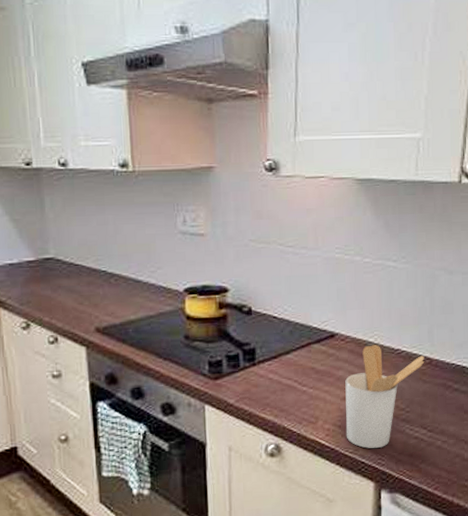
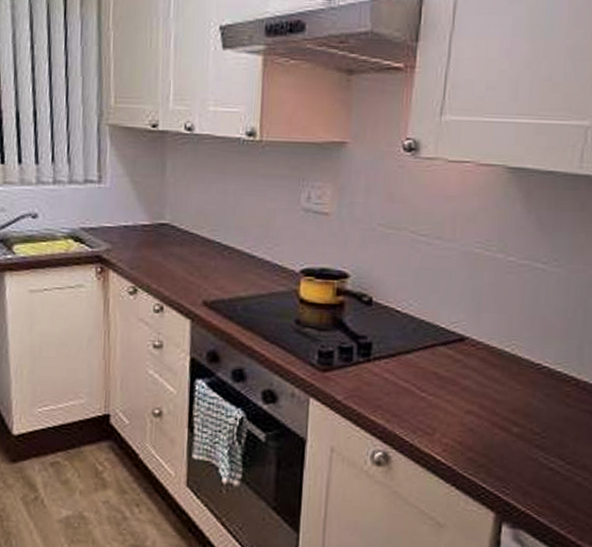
utensil holder: present [345,345,425,449] -> none [466,355,571,474]

